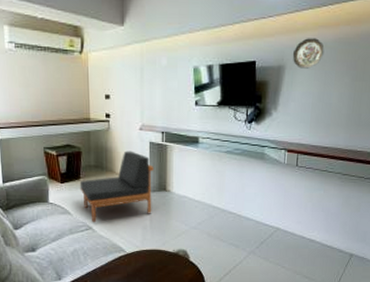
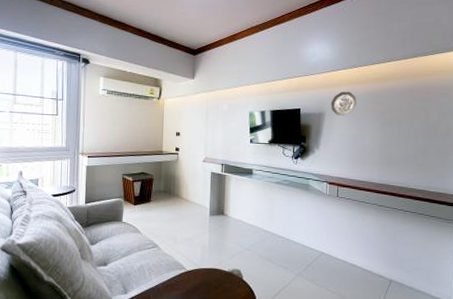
armless chair: present [79,151,153,223] -> none [150,179,214,242]

